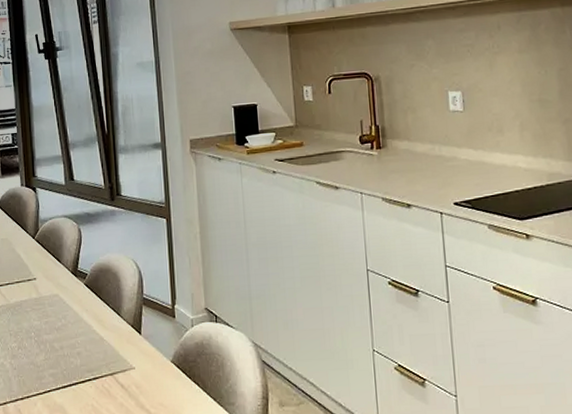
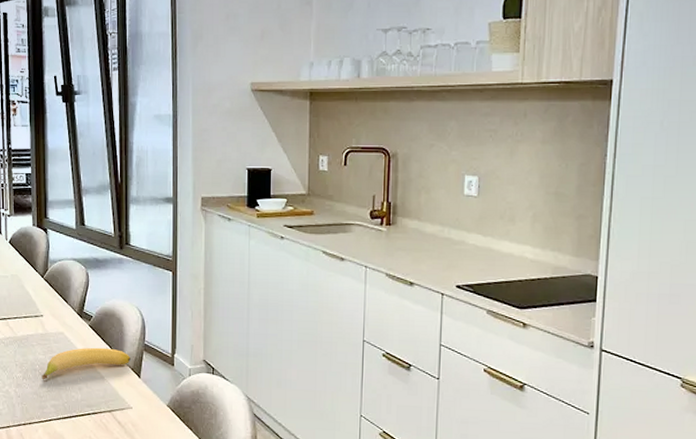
banana: none [38,306,130,348] -> present [42,347,131,380]

